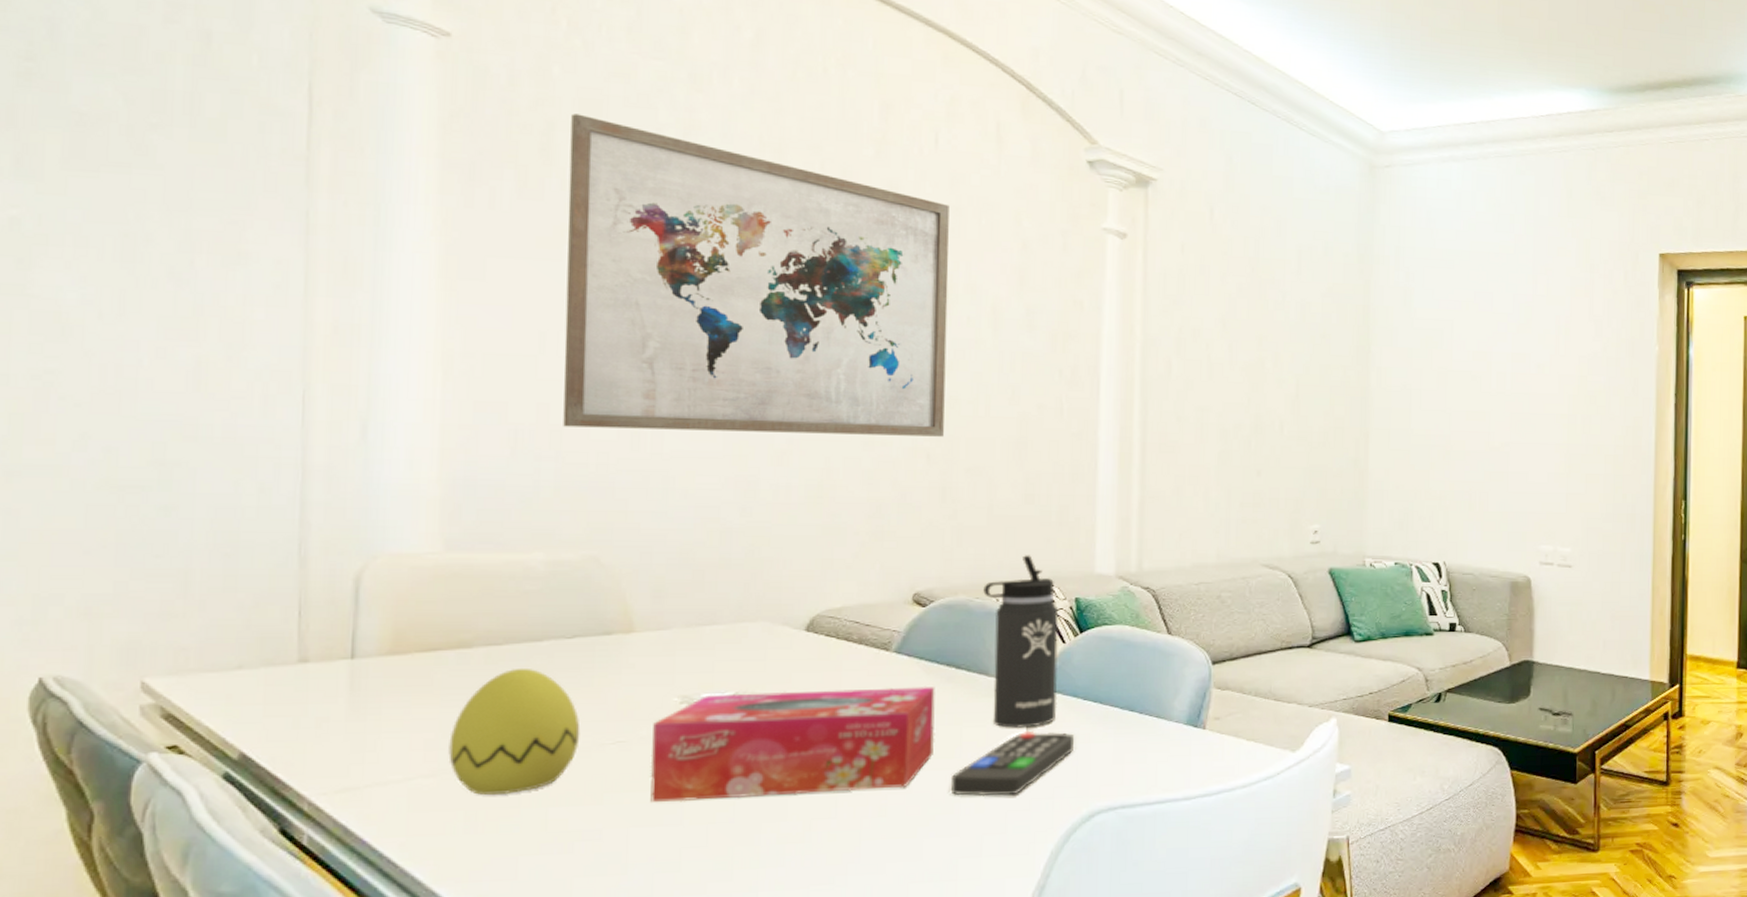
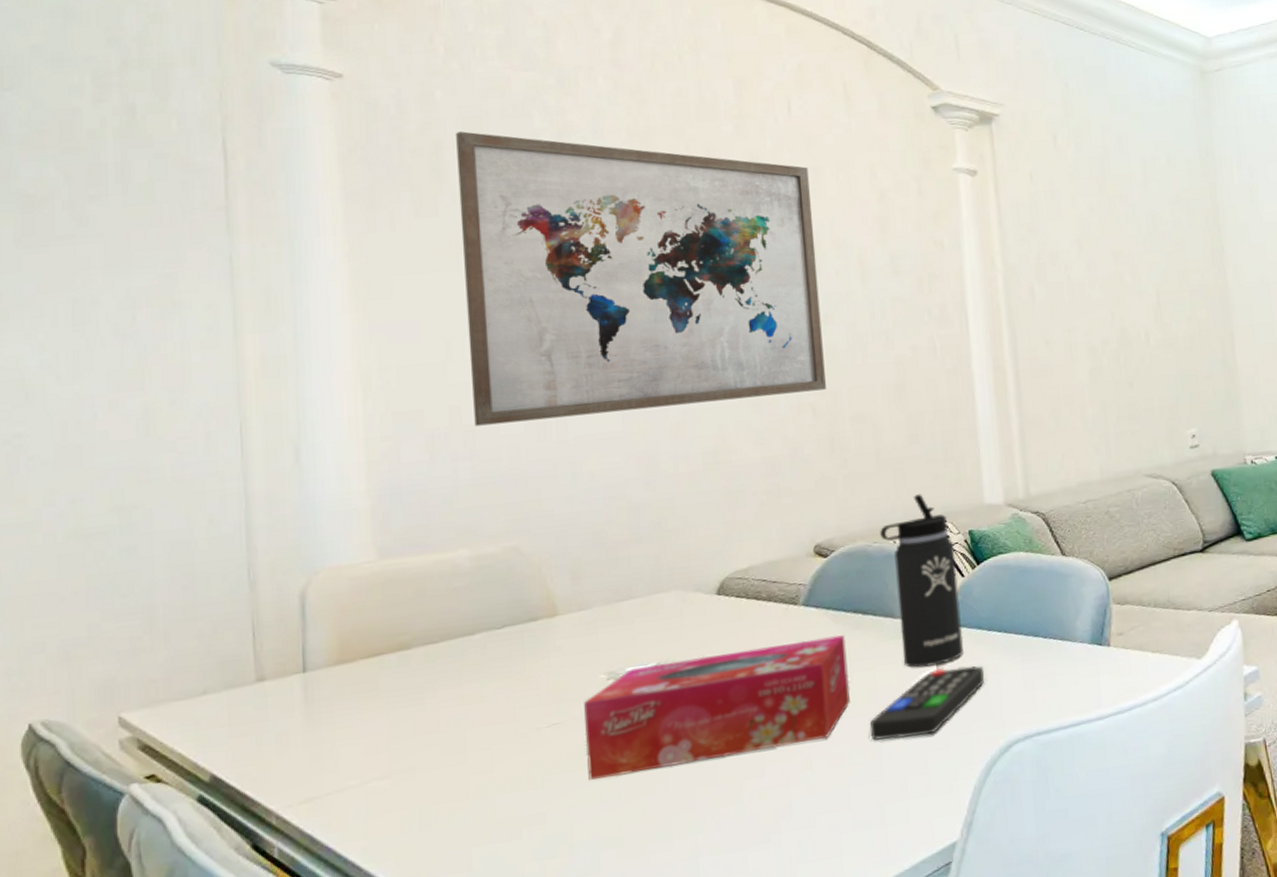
decorative egg: present [448,669,581,795] -> none [398,662,518,791]

